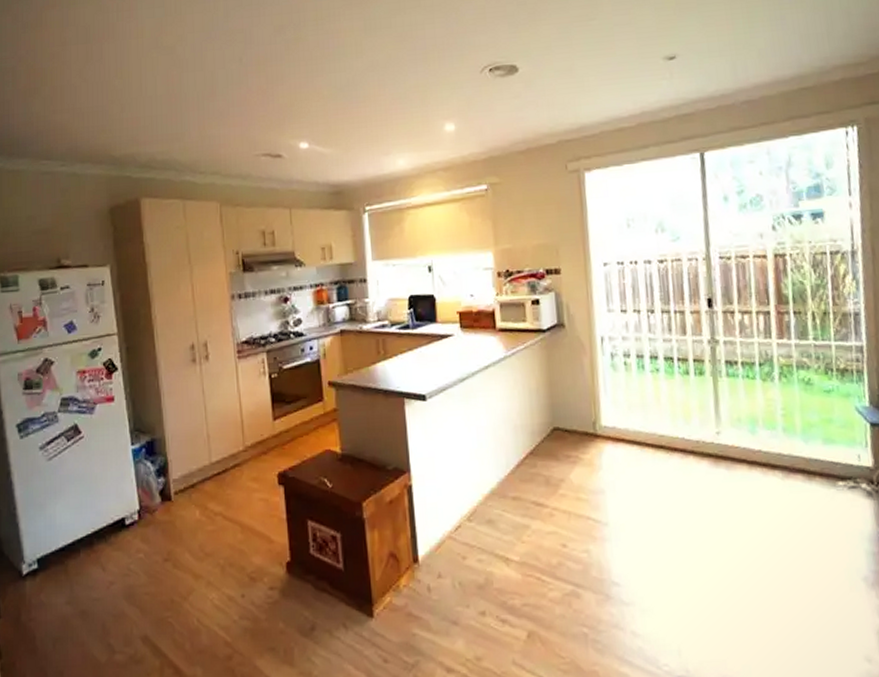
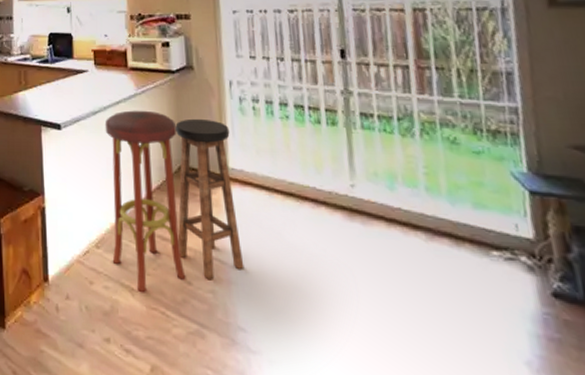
bar stool: none [473,373,561,562] -> present [105,110,186,293]
bar stool: none [547,378,618,540] -> present [175,118,244,280]

